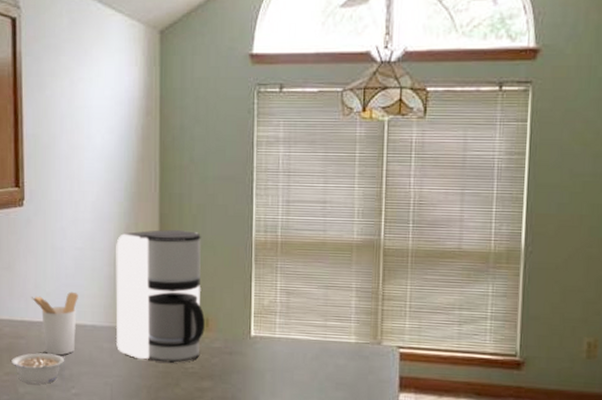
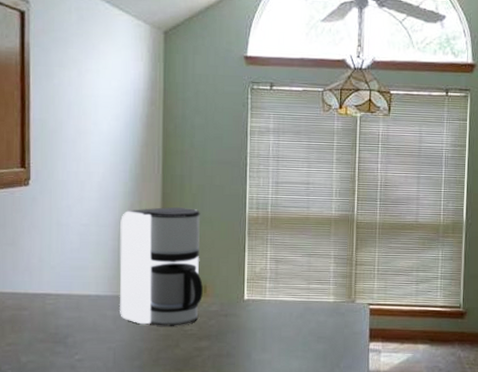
legume: present [11,353,65,384] -> none [14,323,69,353]
utensil holder: present [31,291,78,356] -> none [35,264,83,325]

